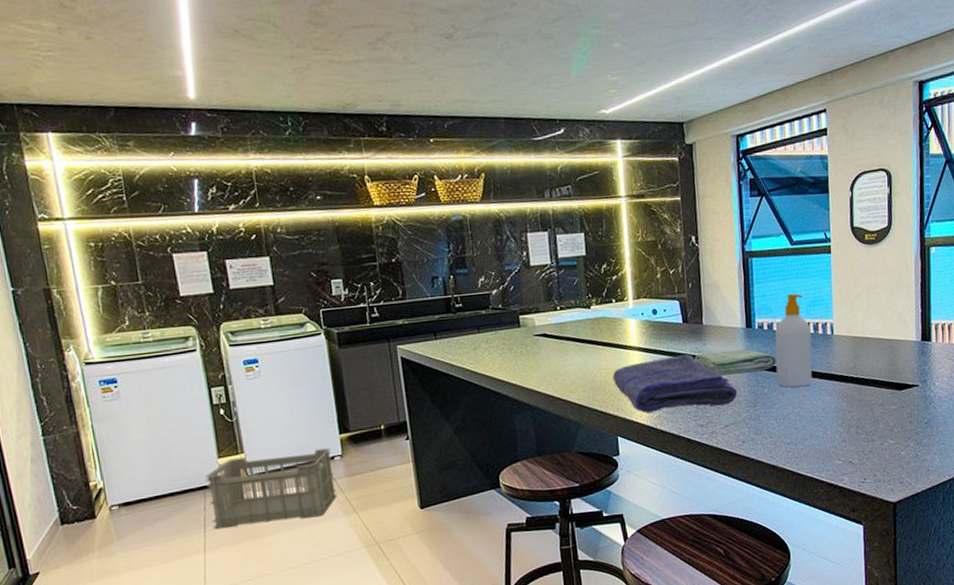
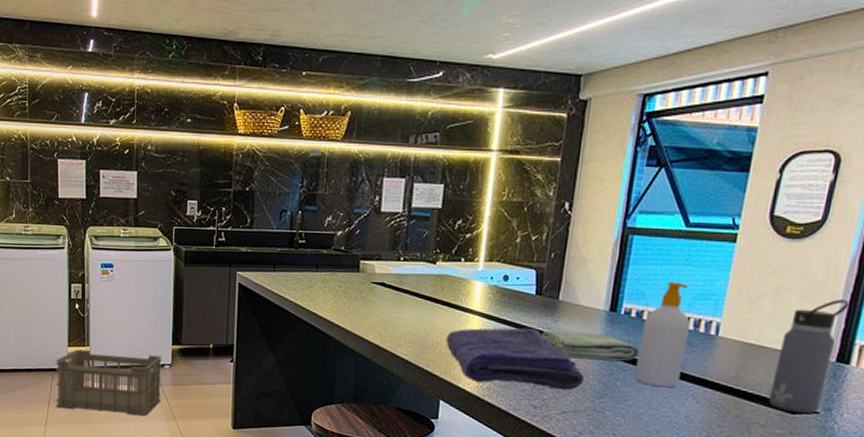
water bottle: none [880,288,921,389] -> present [769,299,850,414]

